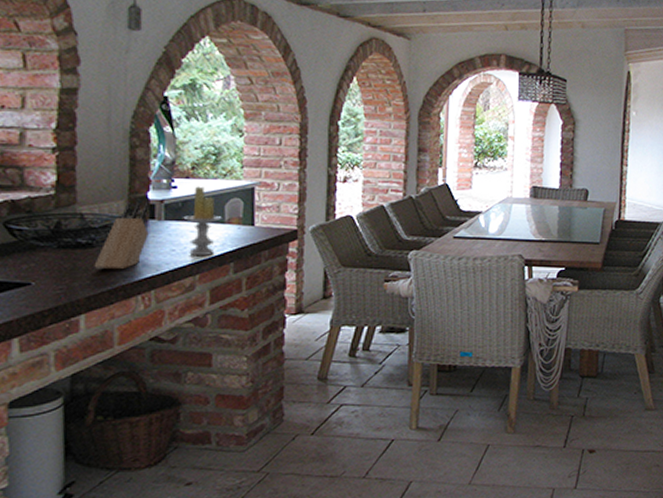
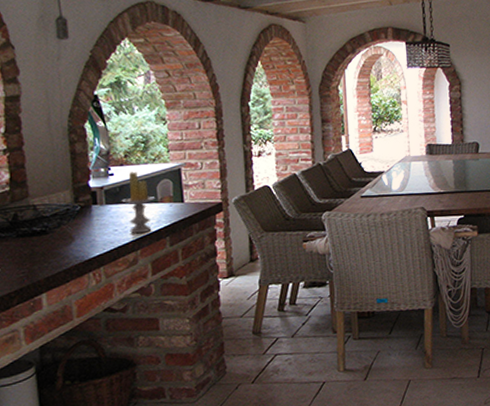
knife block: present [94,202,150,270] -> none [49,189,93,252]

